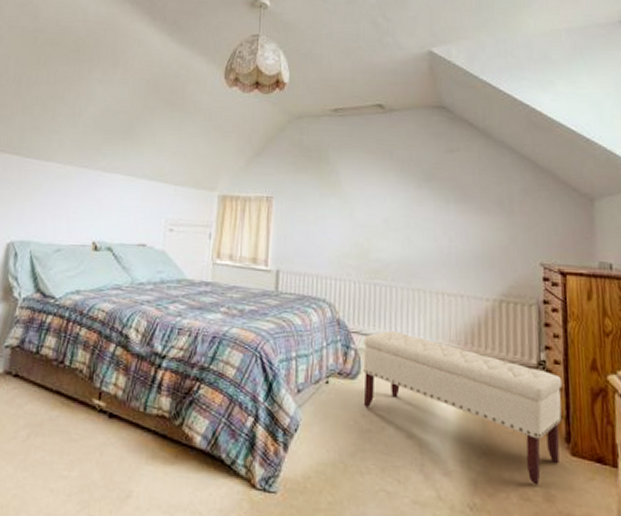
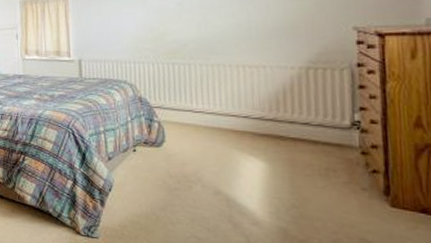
bench: present [363,330,563,485] -> none [166,103,381,233]

